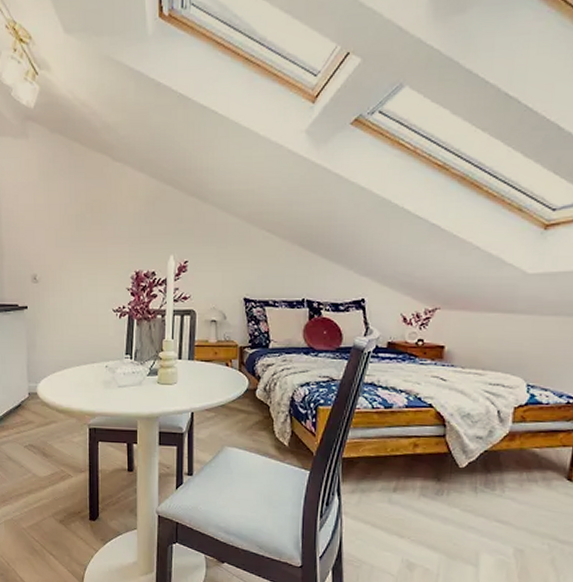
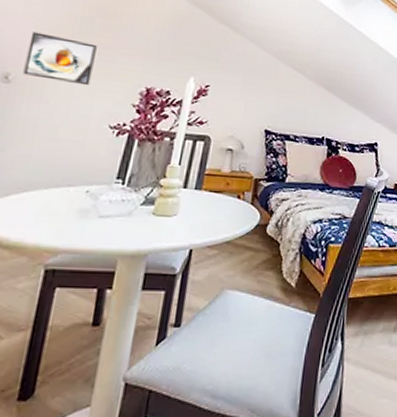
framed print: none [44,236,92,277] -> present [23,31,97,86]

